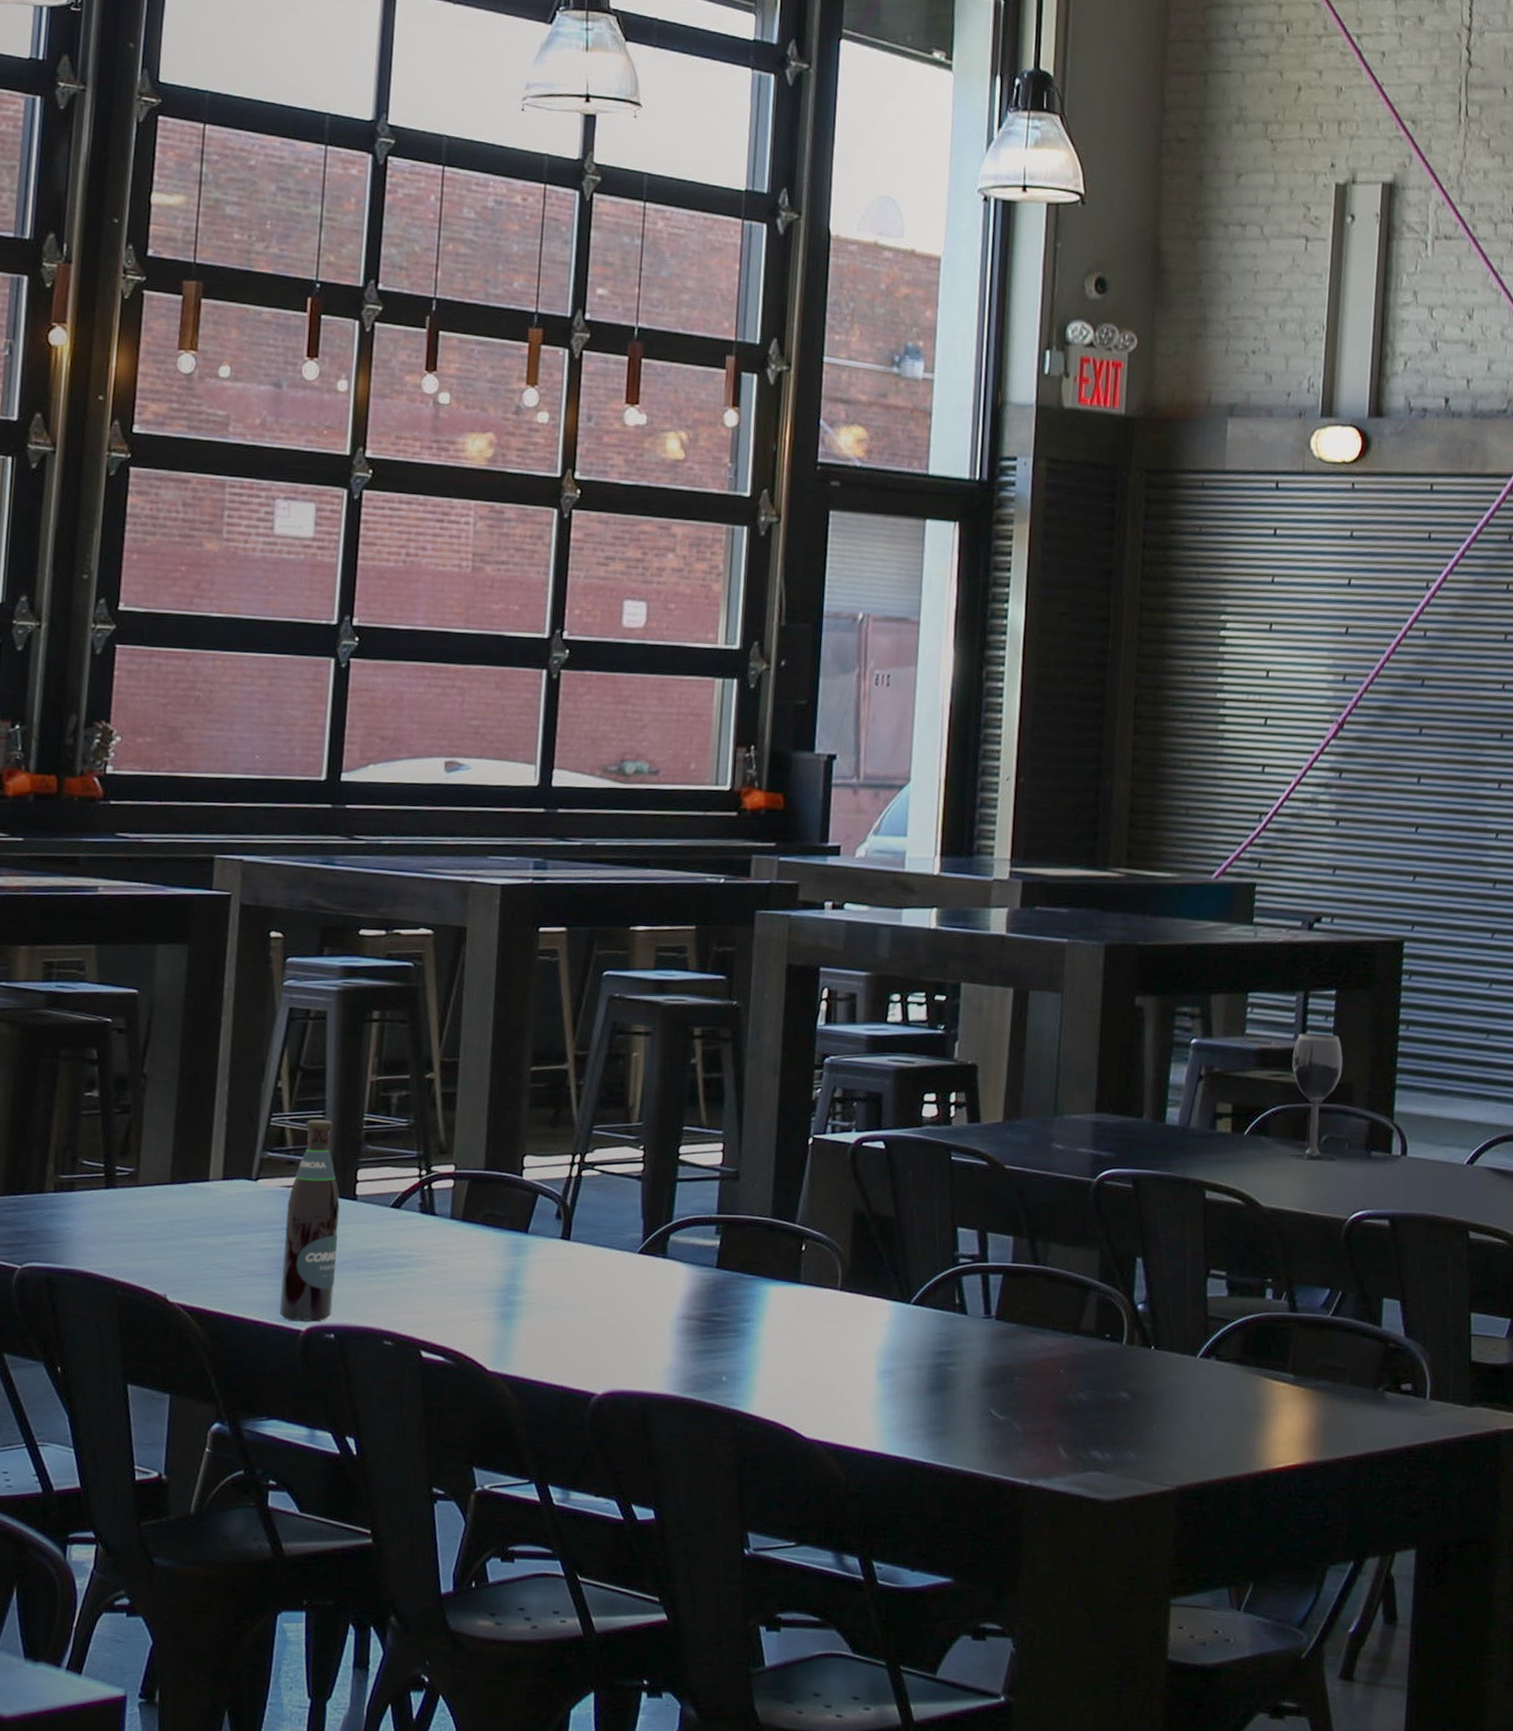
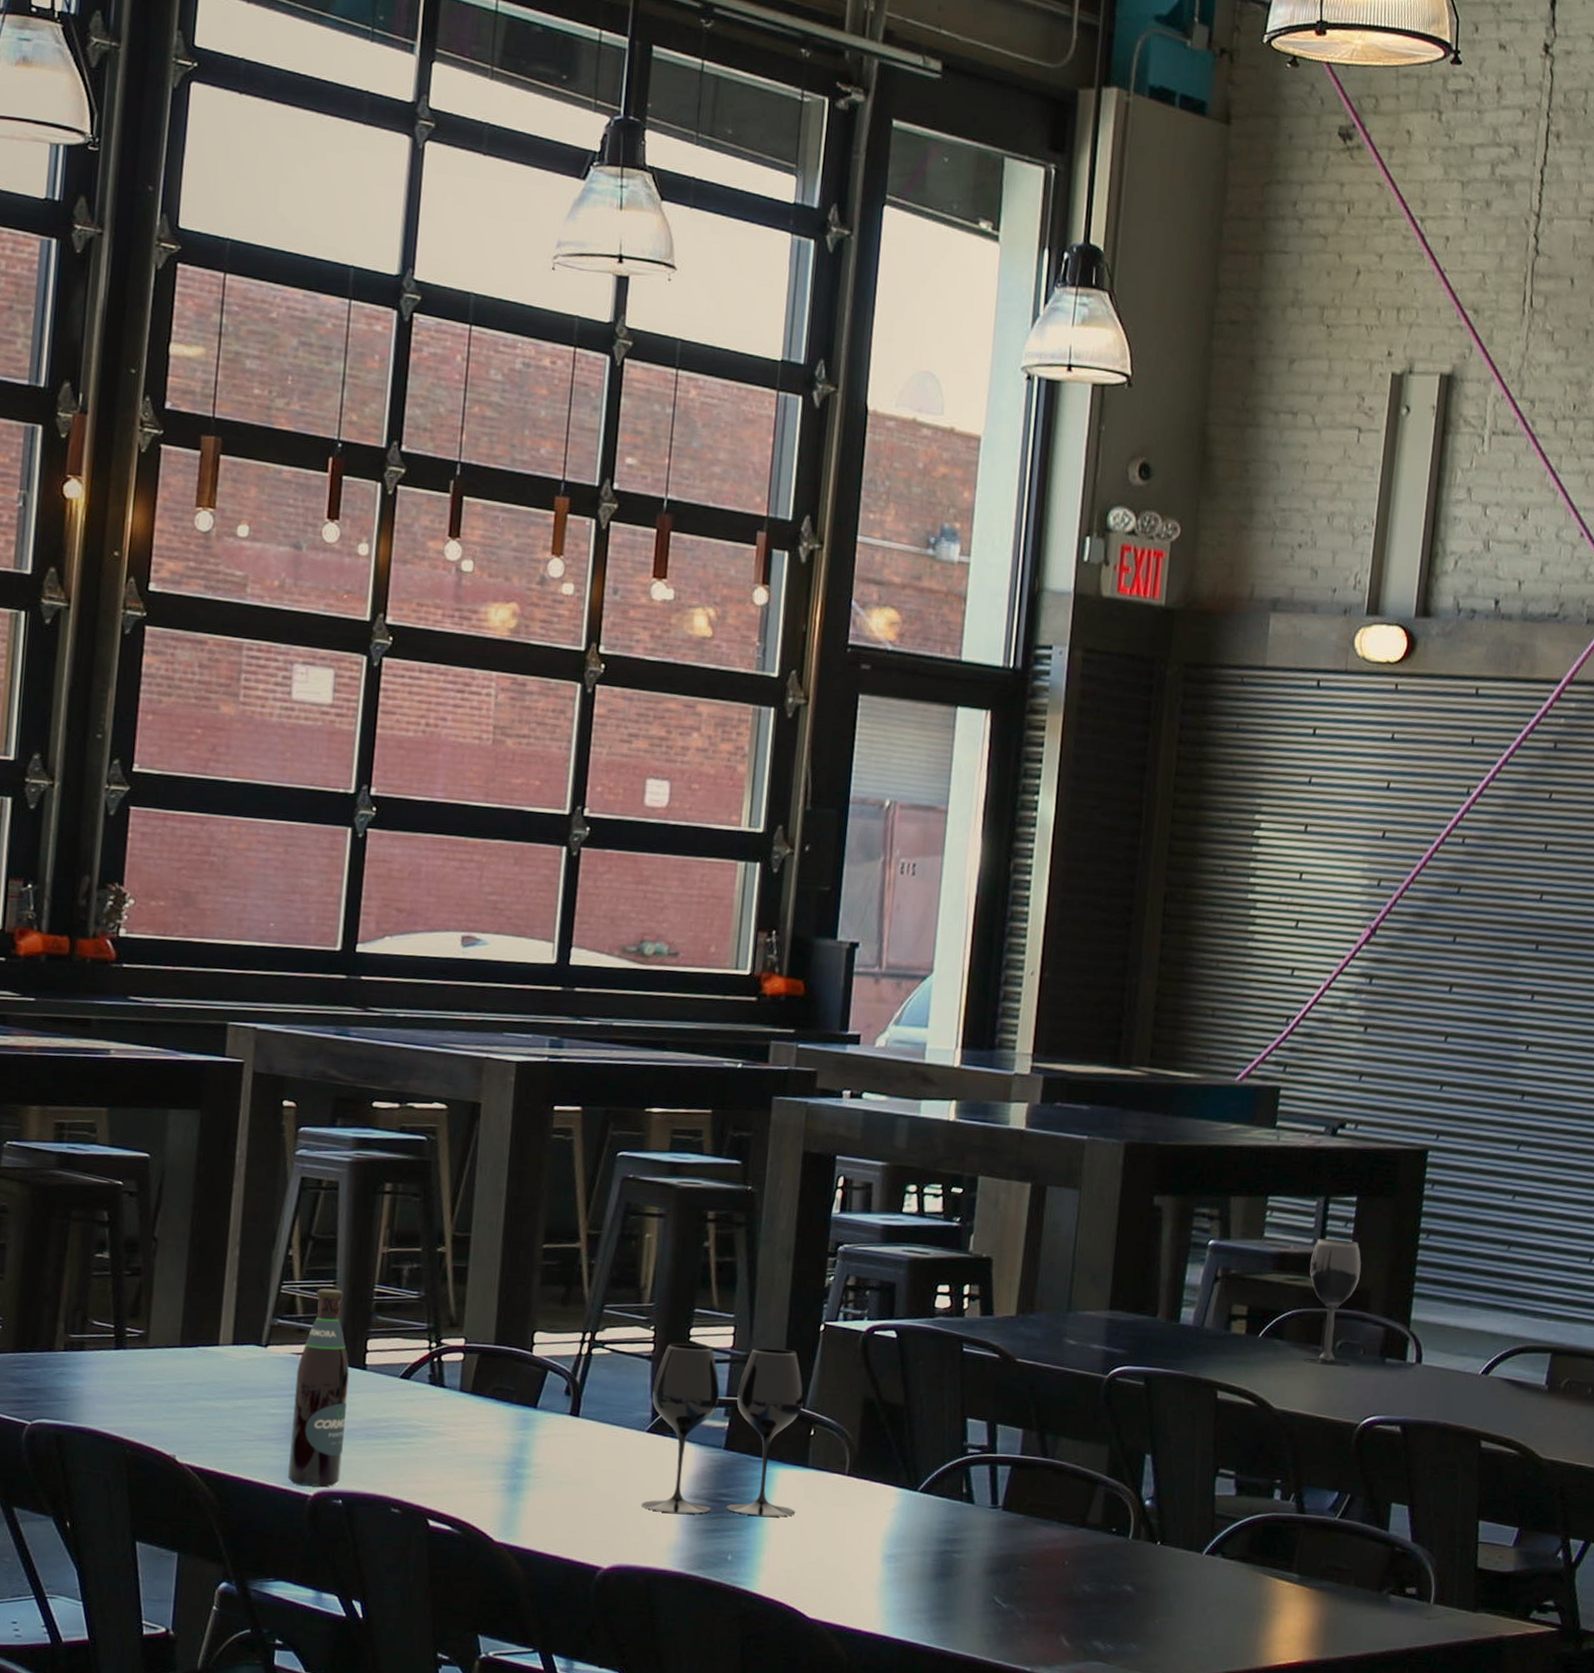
wine glass: none [634,1162,794,1336] -> present [641,1343,804,1517]

